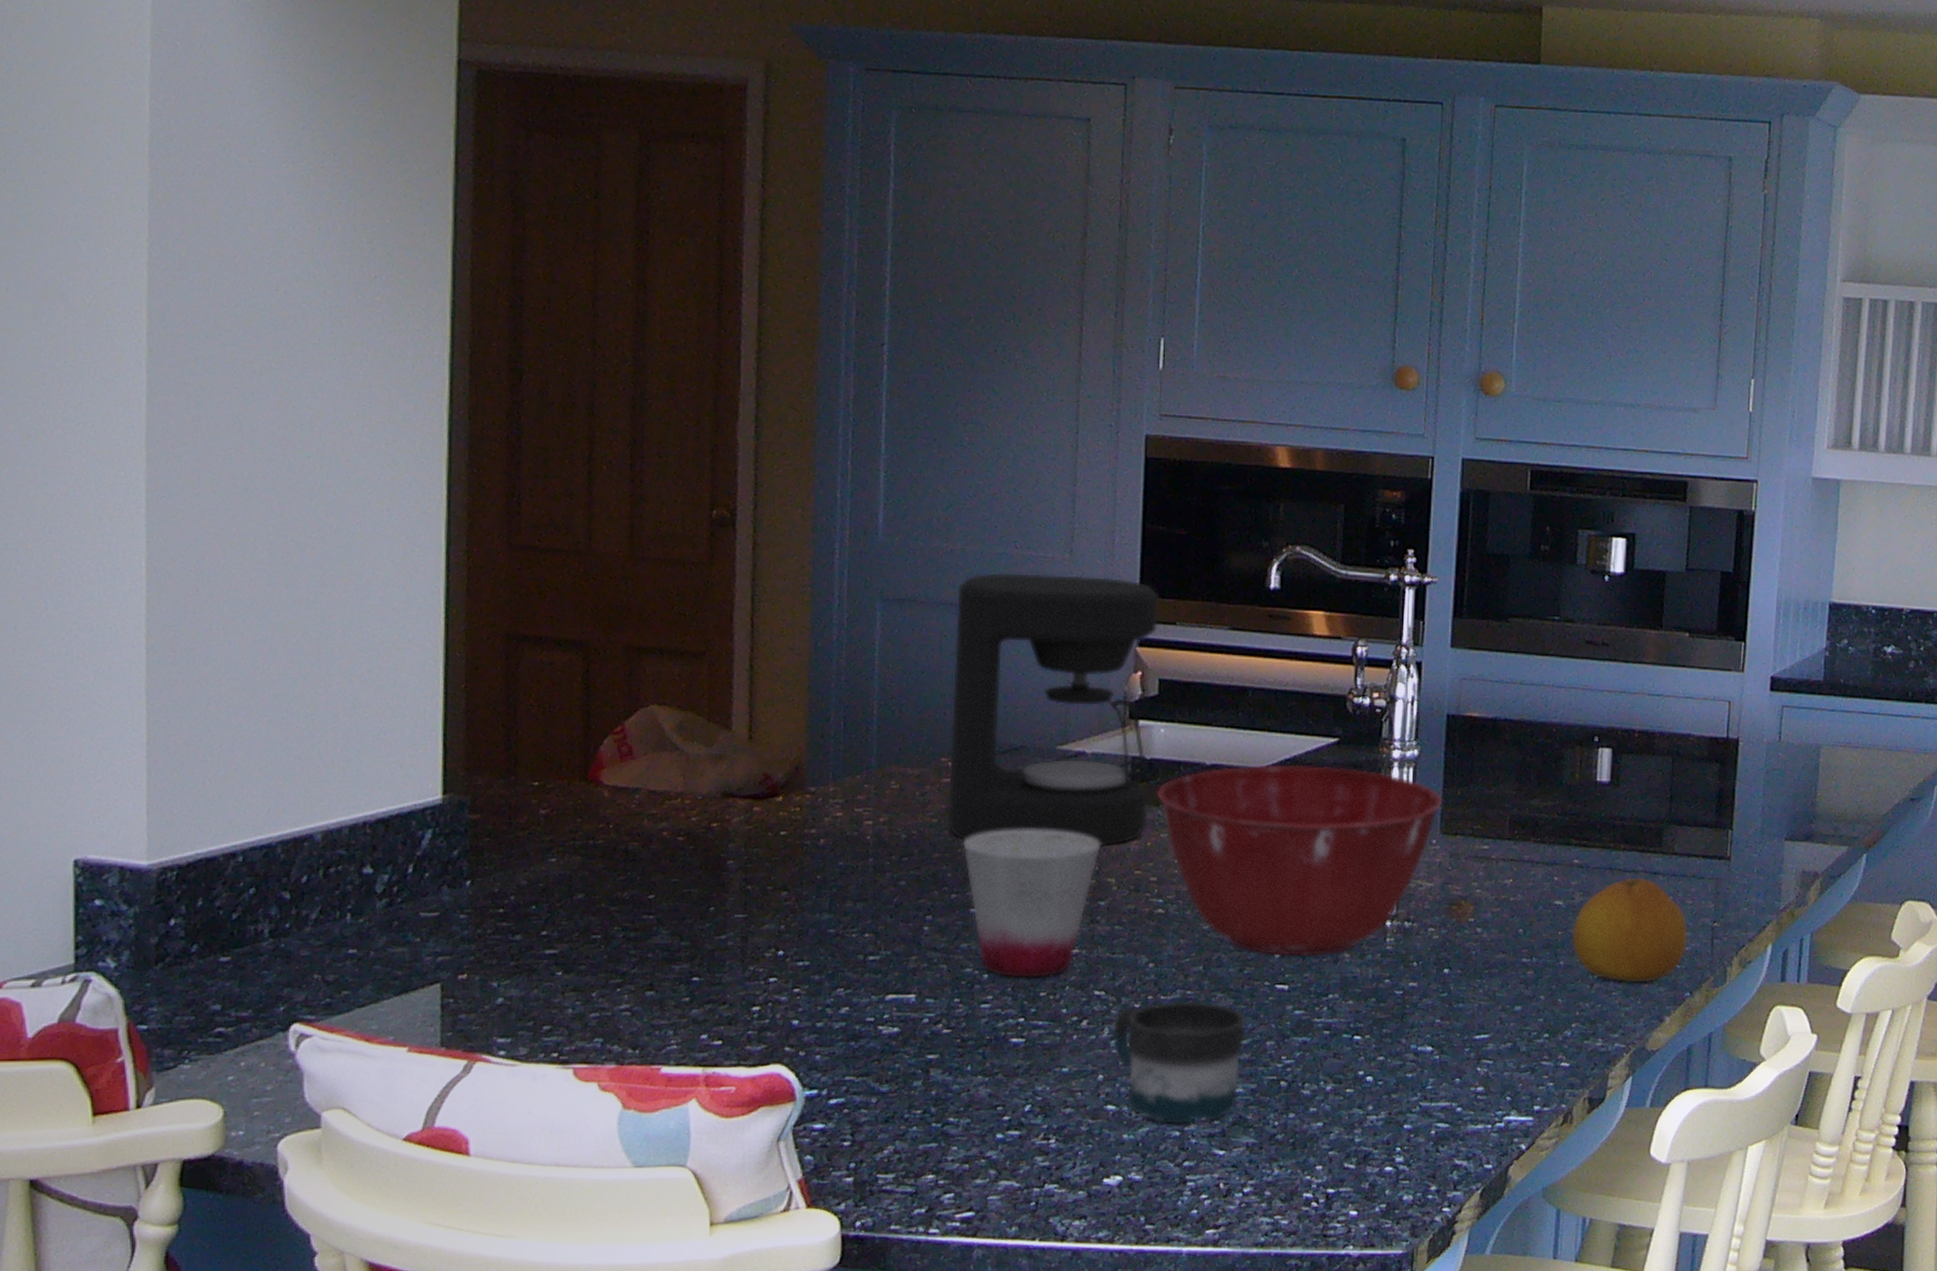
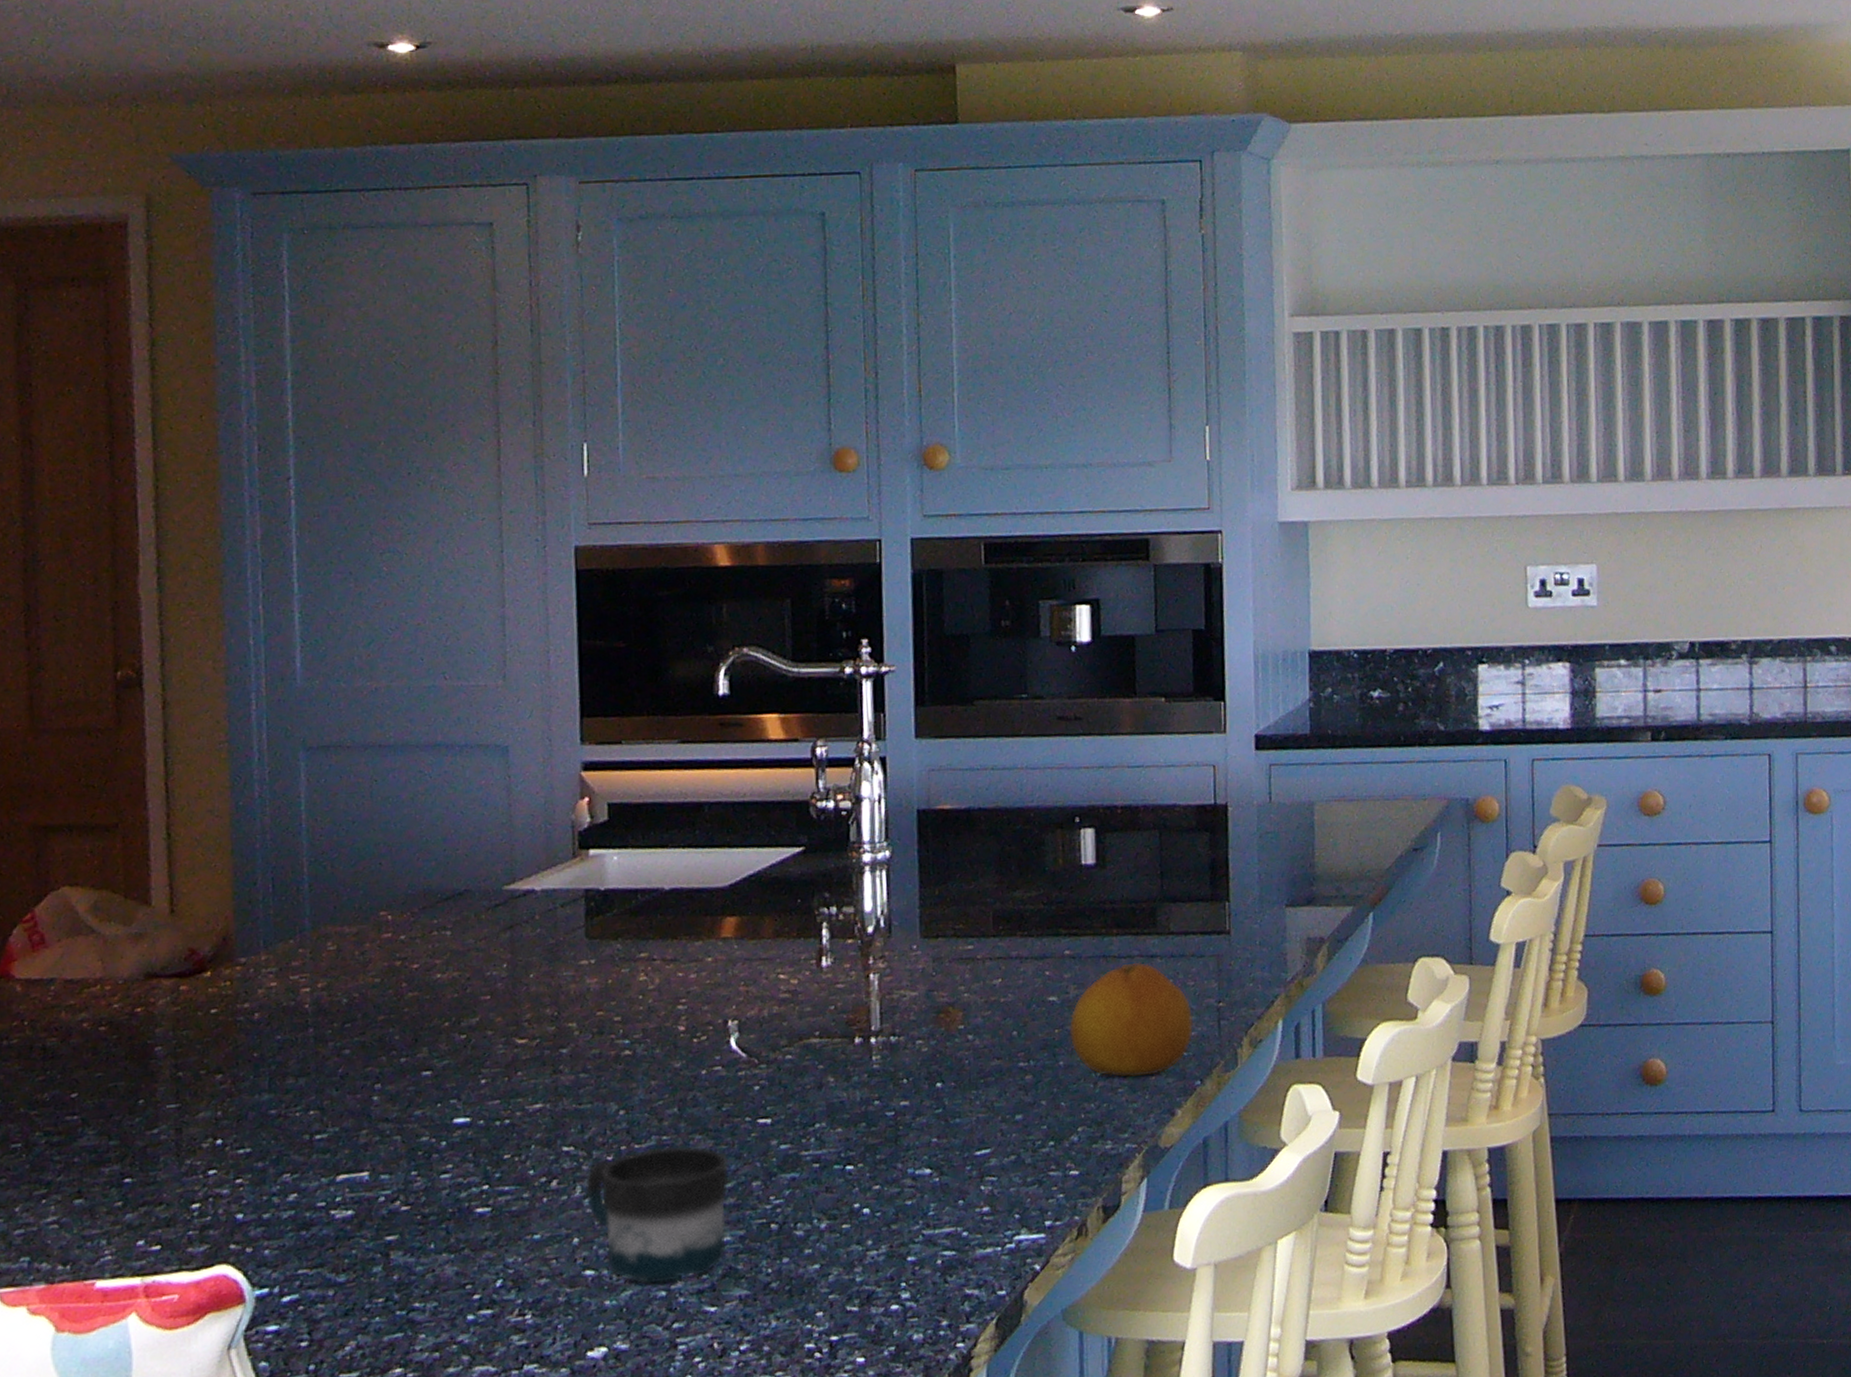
coffee maker: present [947,572,1160,846] -> none [385,700,608,999]
cup: present [961,829,1103,979] -> none [407,976,560,1143]
mixing bowl: present [1156,765,1444,957] -> none [614,877,921,1088]

